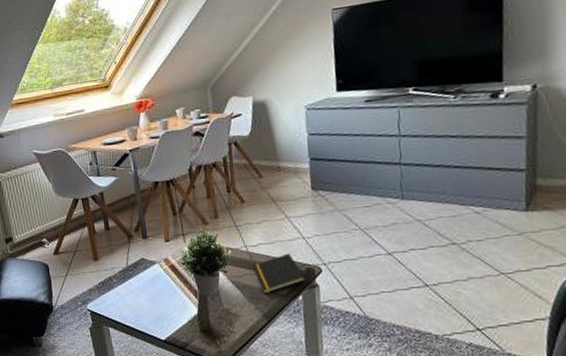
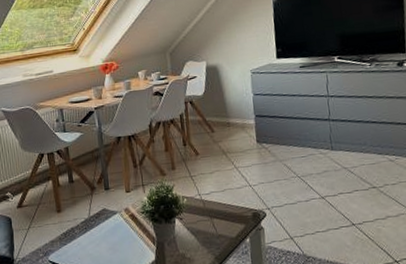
notepad: present [253,253,305,294] -> none [206,199,252,238]

